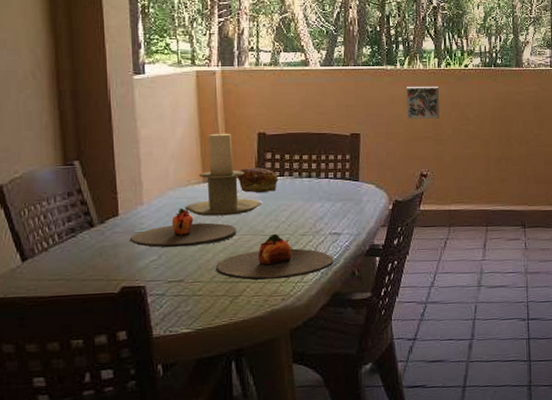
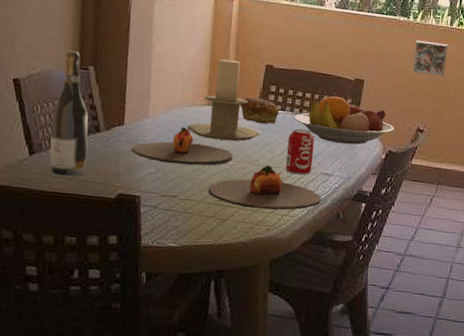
wine bottle: none [42,148,84,278] -> present [49,51,89,177]
beverage can: none [291,192,319,239] -> present [286,128,315,176]
fruit bowl: none [294,154,398,201] -> present [294,96,395,145]

